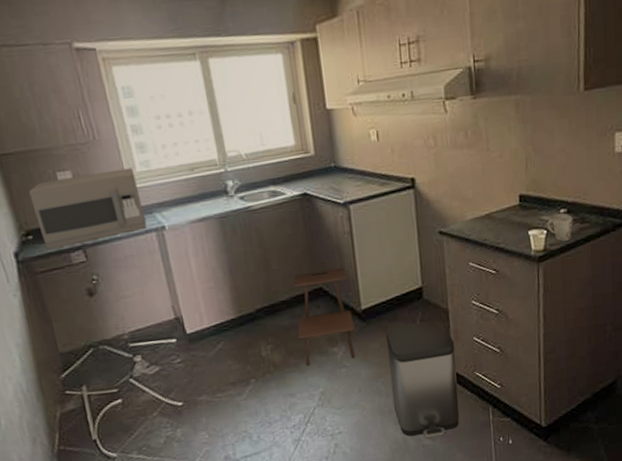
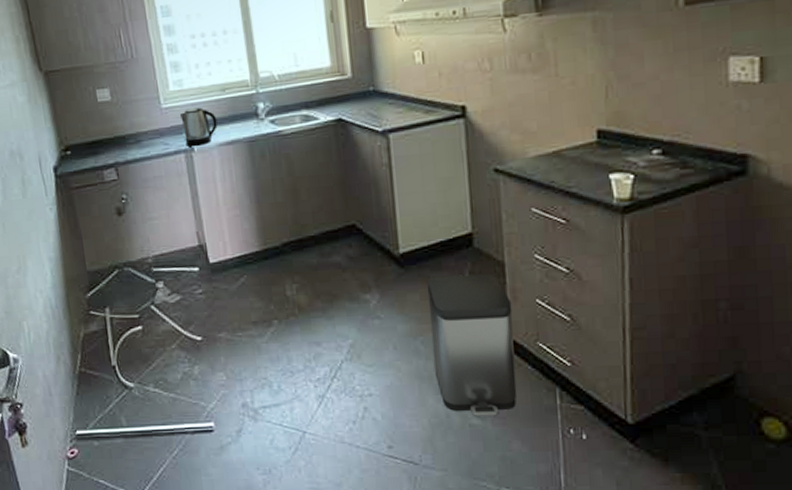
microwave: present [29,168,146,250] -> none [70,87,176,166]
kettle: none [149,187,188,226] -> present [180,107,218,148]
step stool: present [293,267,355,365] -> none [323,203,391,311]
mug: present [547,215,573,242] -> none [635,157,671,190]

